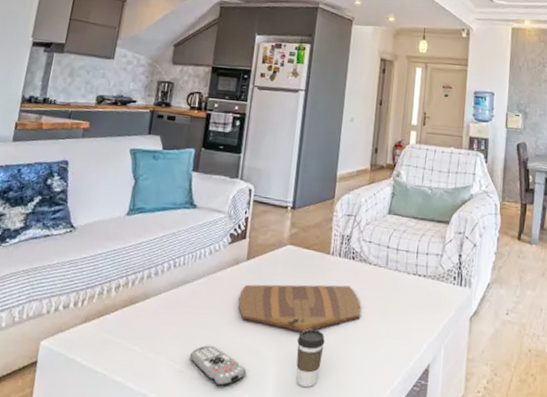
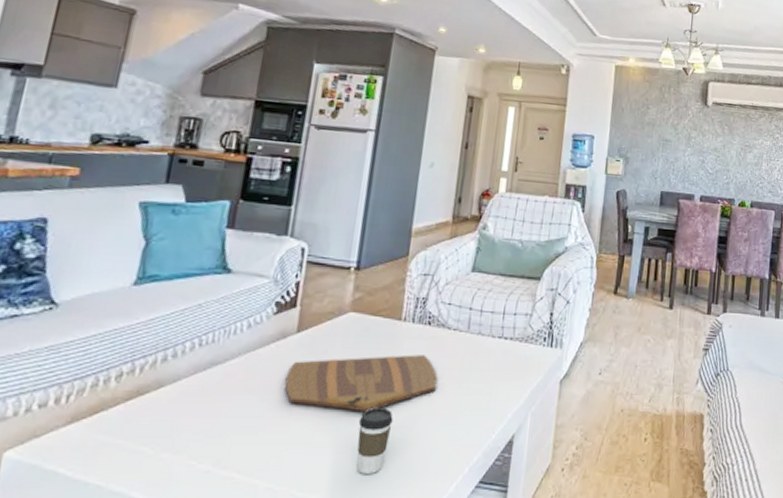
remote control: present [189,345,247,387] -> none [218,437,295,485]

